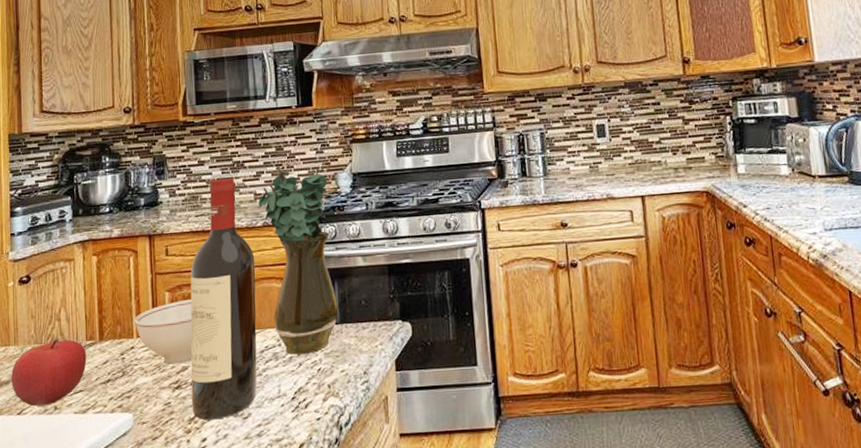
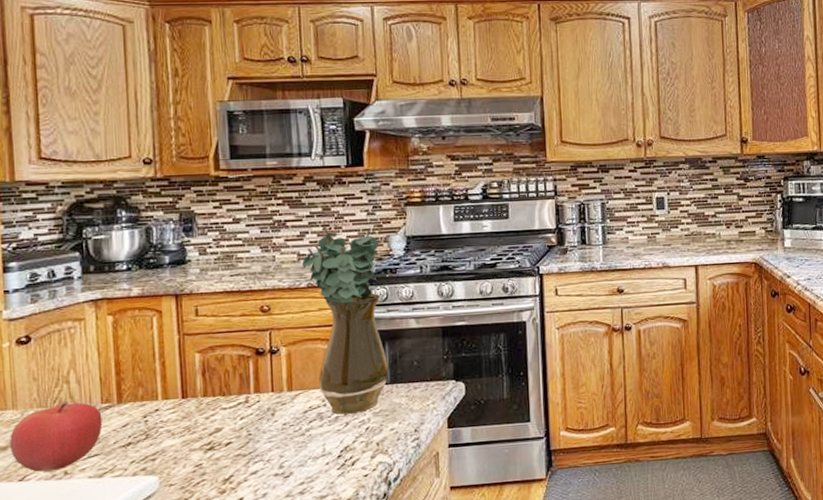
bowl: present [133,300,193,364] -> none [158,361,227,426]
wine bottle: present [190,177,257,421] -> none [224,237,300,481]

